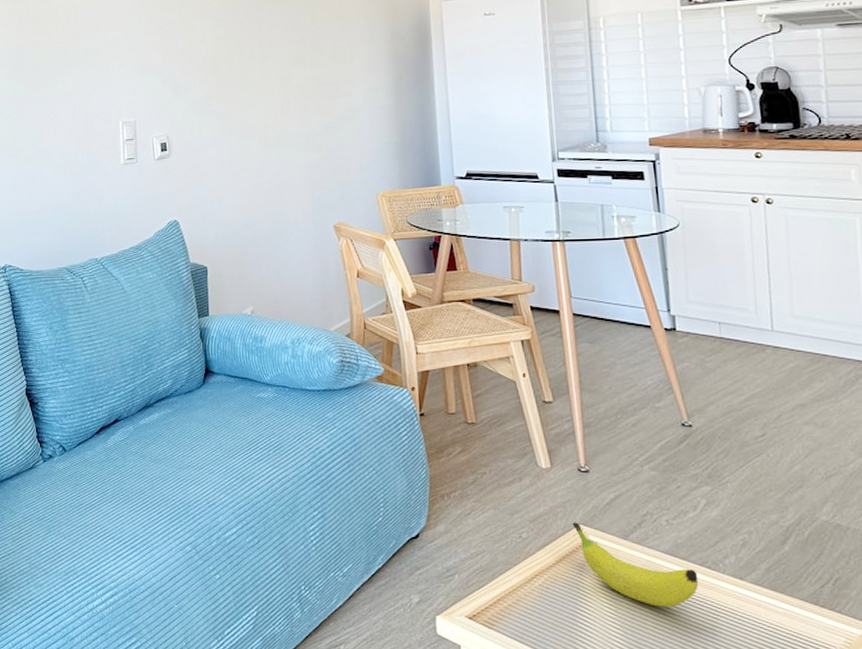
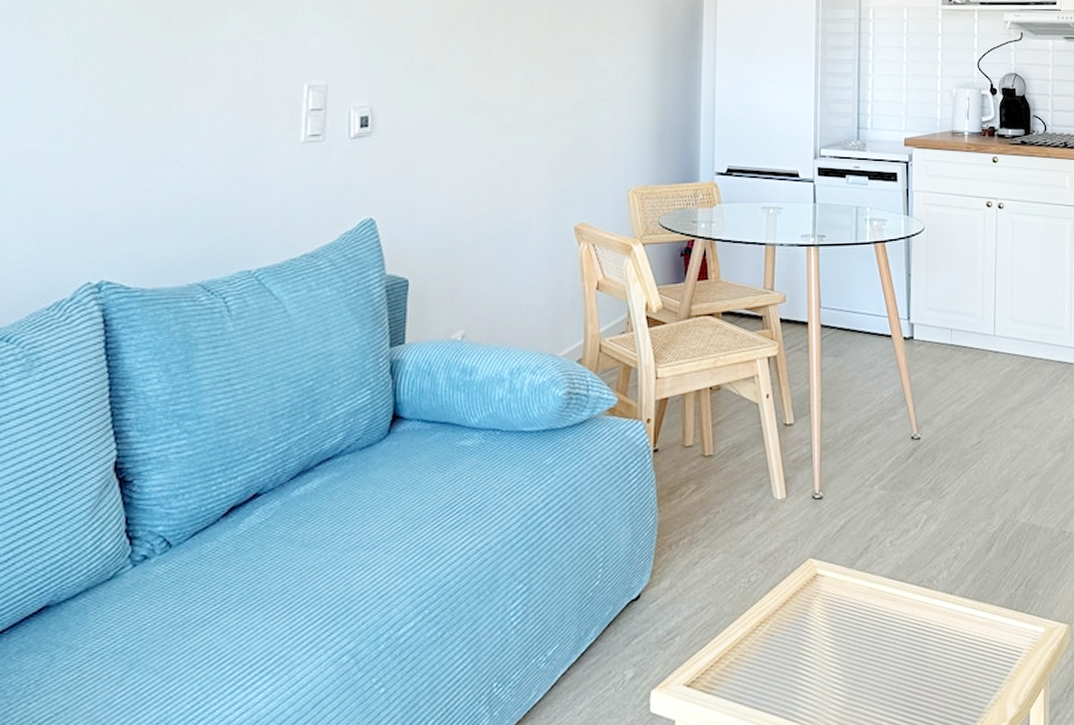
fruit: present [572,522,699,608] -> none [802,556,914,637]

